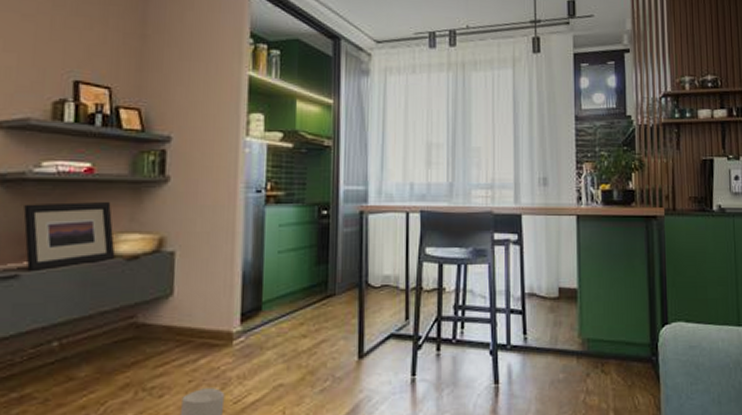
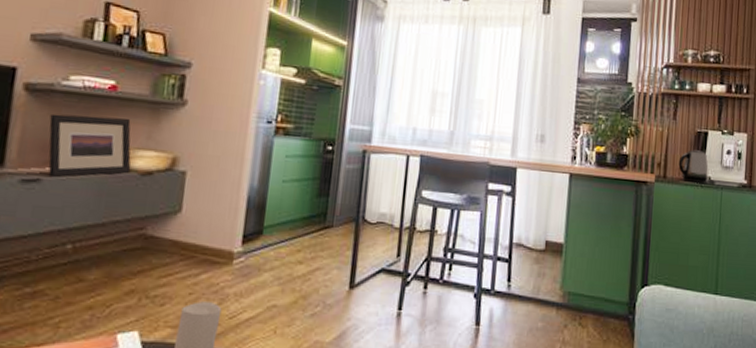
kettle: none [686,178,718,213] -> present [678,149,709,185]

